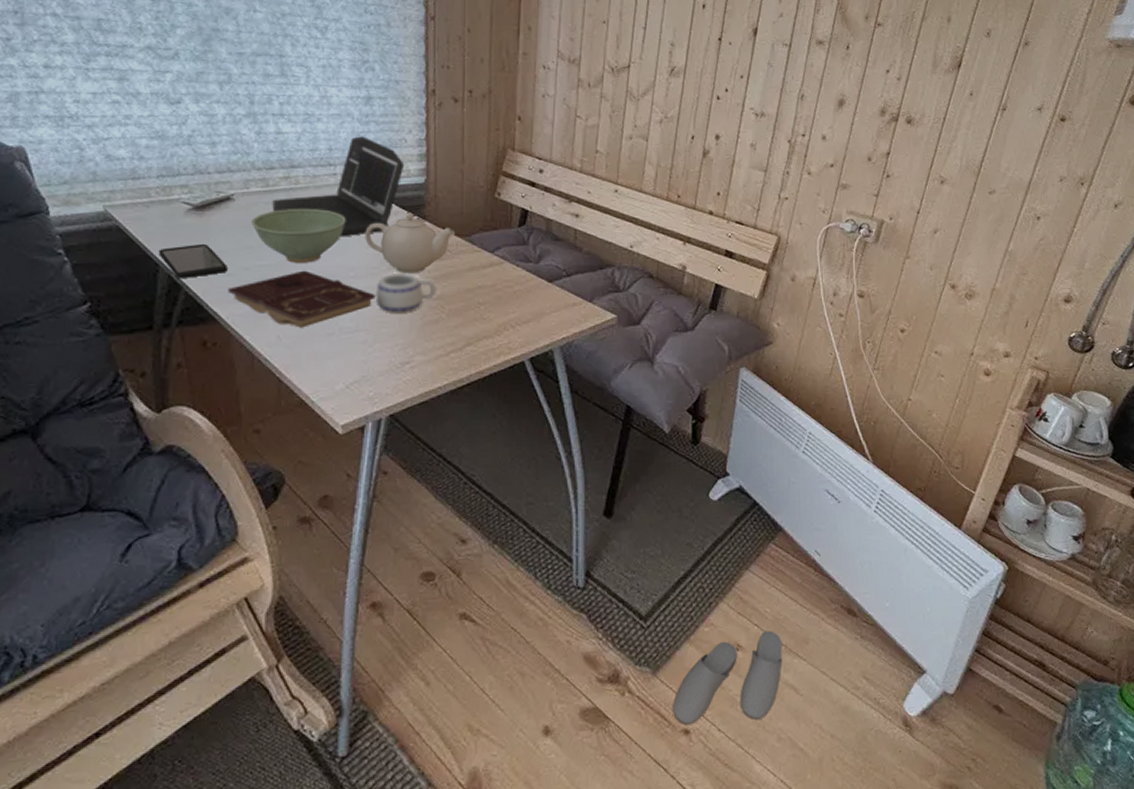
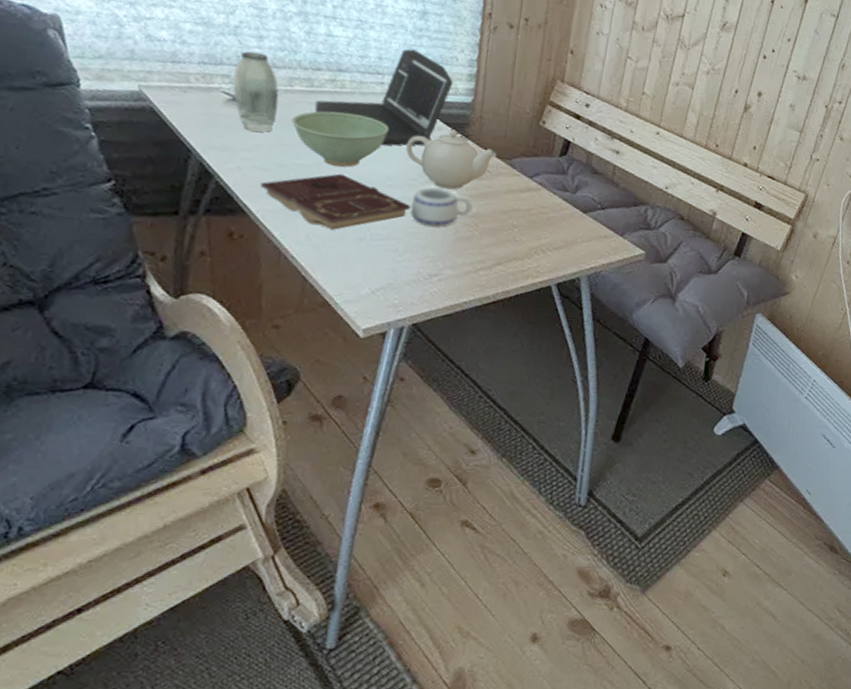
phone: present [158,243,228,280] -> none [192,135,263,169]
vase: none [192,159,237,237] -> present [233,51,279,132]
slippers: present [673,630,783,726] -> none [657,560,766,642]

